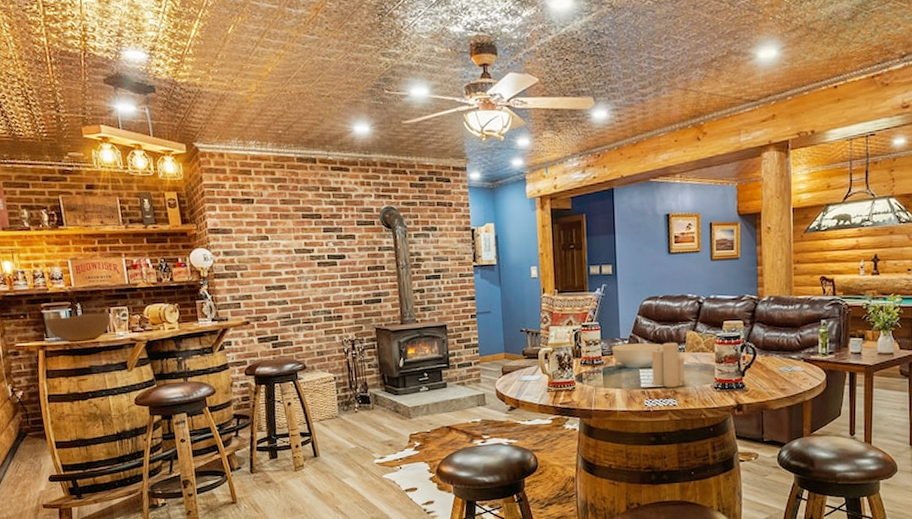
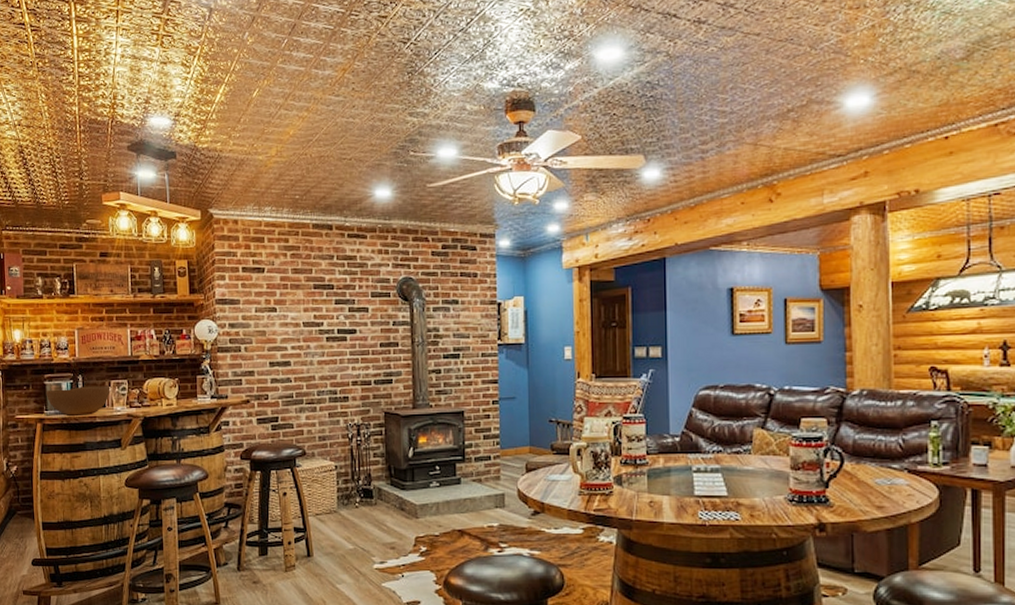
bowl: present [611,343,664,369] -> none [658,441,725,472]
candle: present [652,341,687,387] -> none [708,440,753,497]

